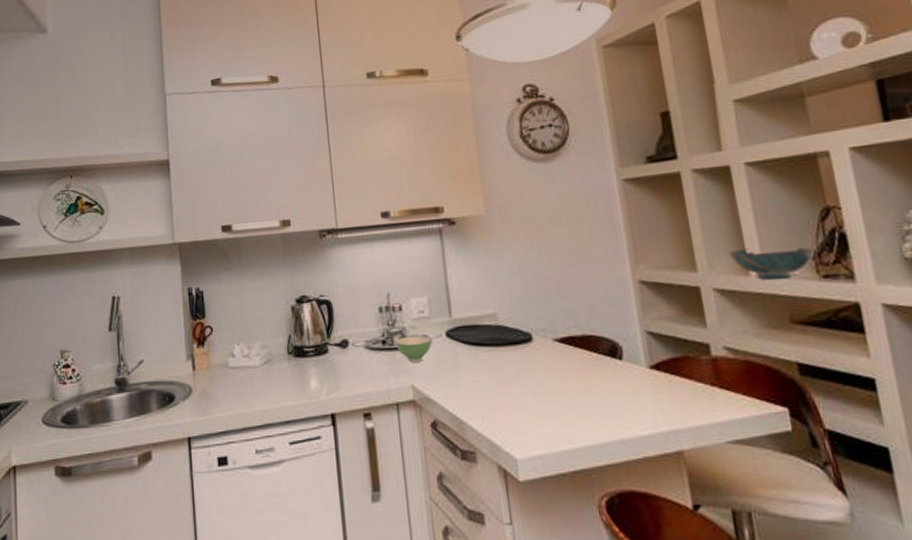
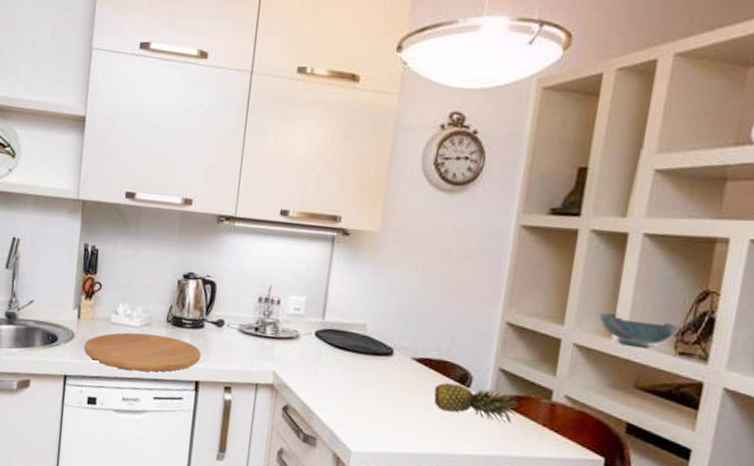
cutting board: none [204,370,332,417] -> present [84,332,202,372]
bowl: present [394,335,432,362] -> none [266,328,301,353]
fruit: none [586,355,679,392] -> present [433,382,519,424]

